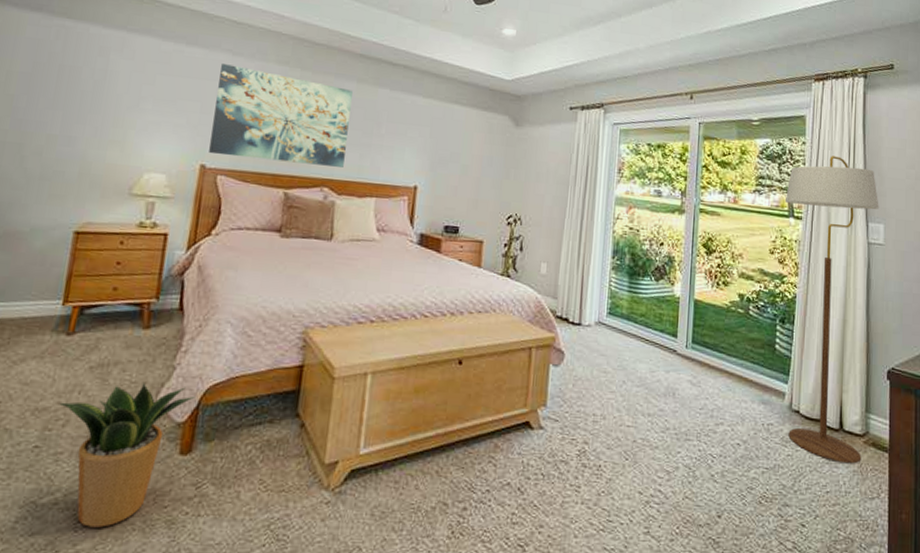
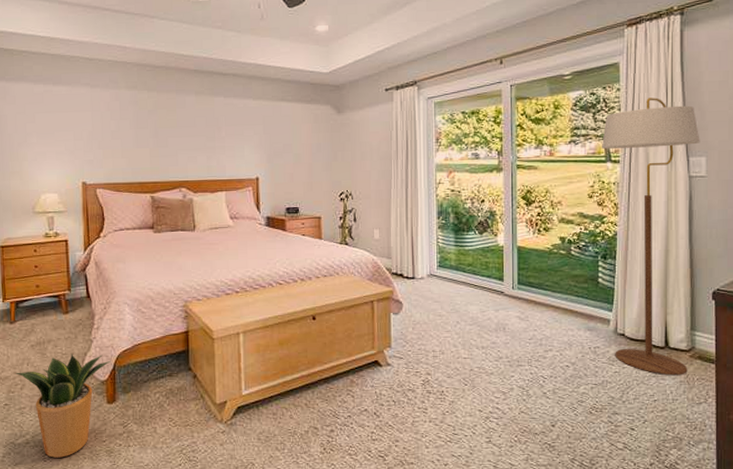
wall art: present [209,64,353,167] -> none [83,96,195,172]

